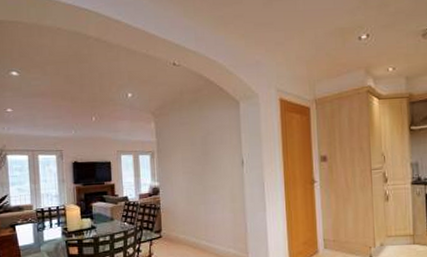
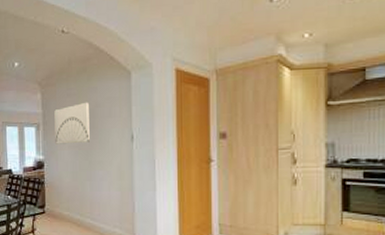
wall art: none [168,130,203,171] -> present [54,102,90,144]

